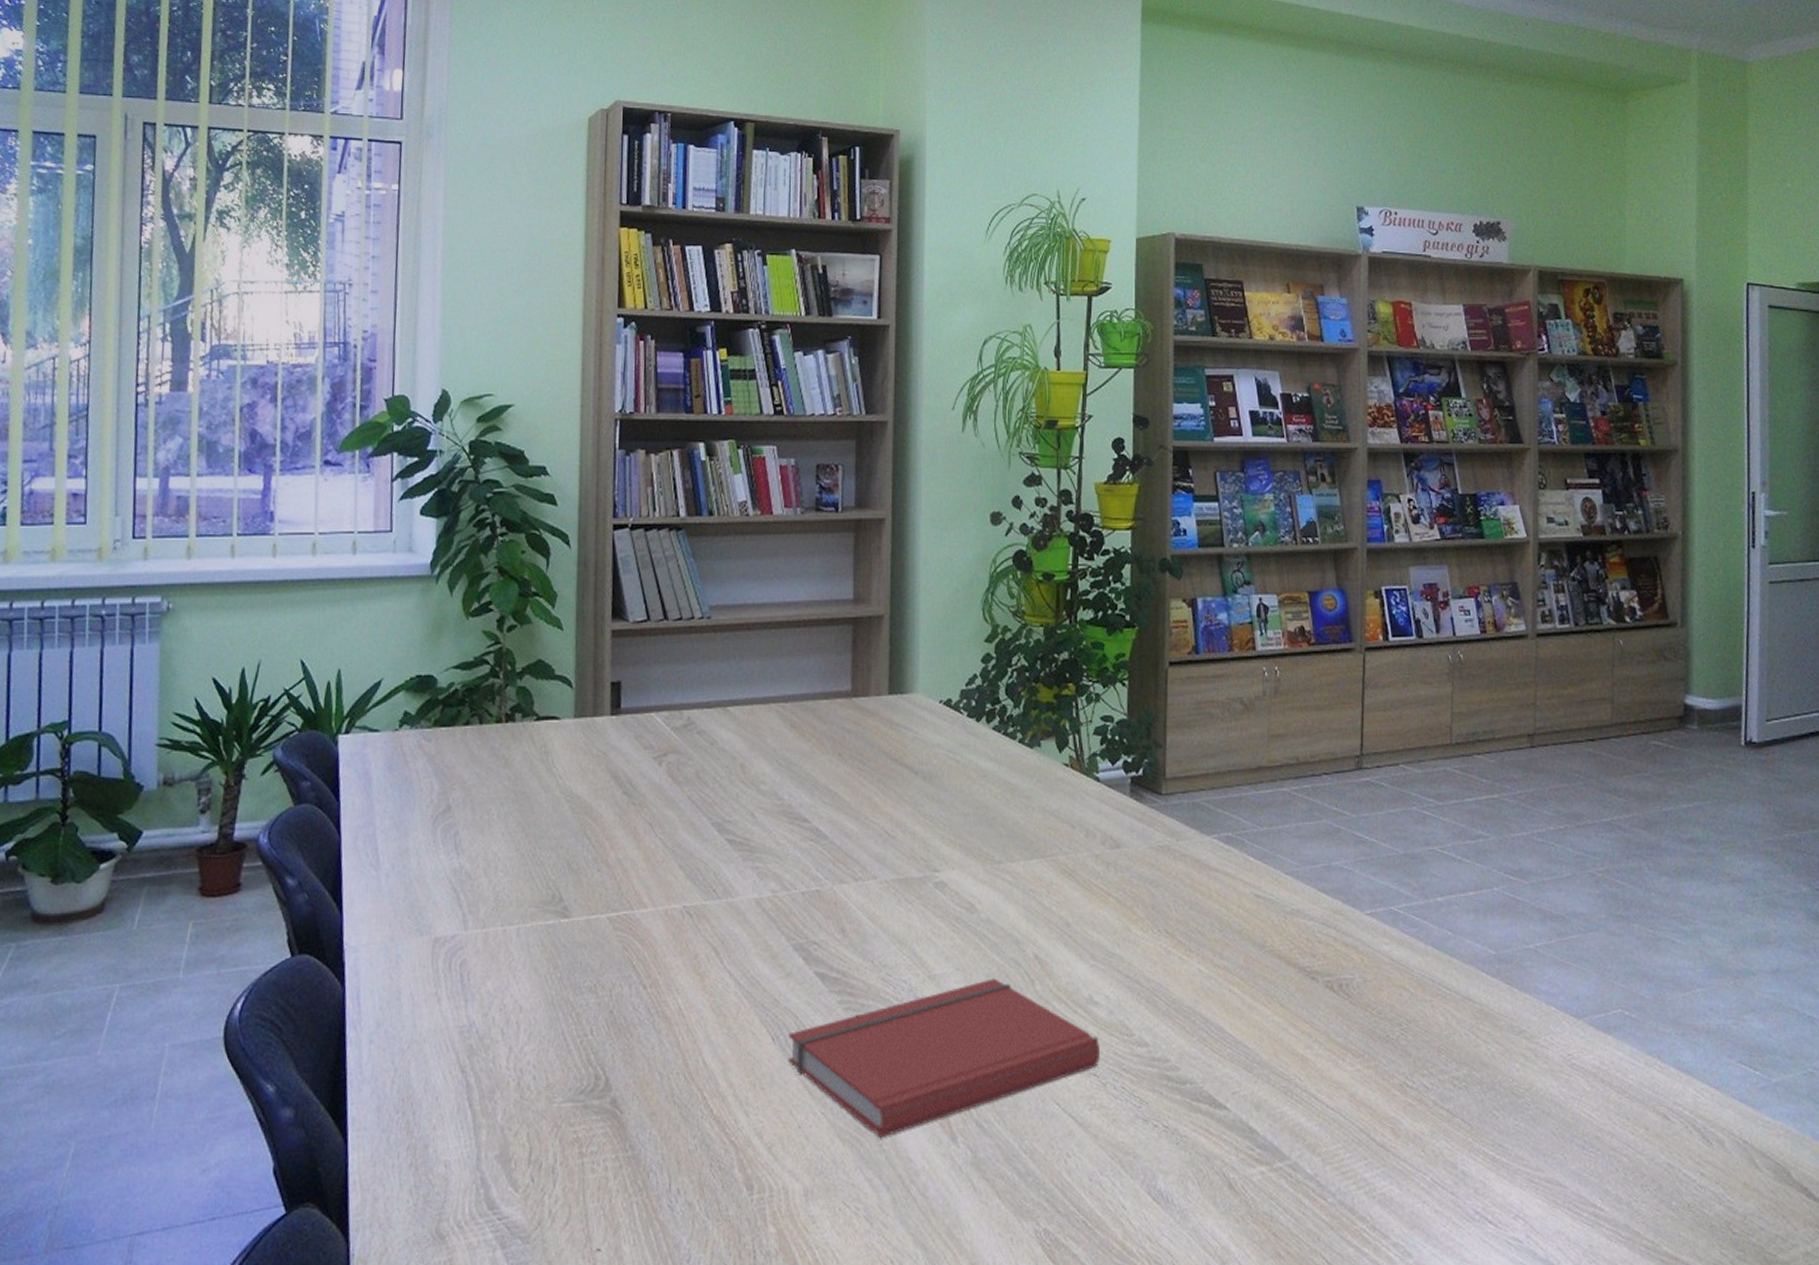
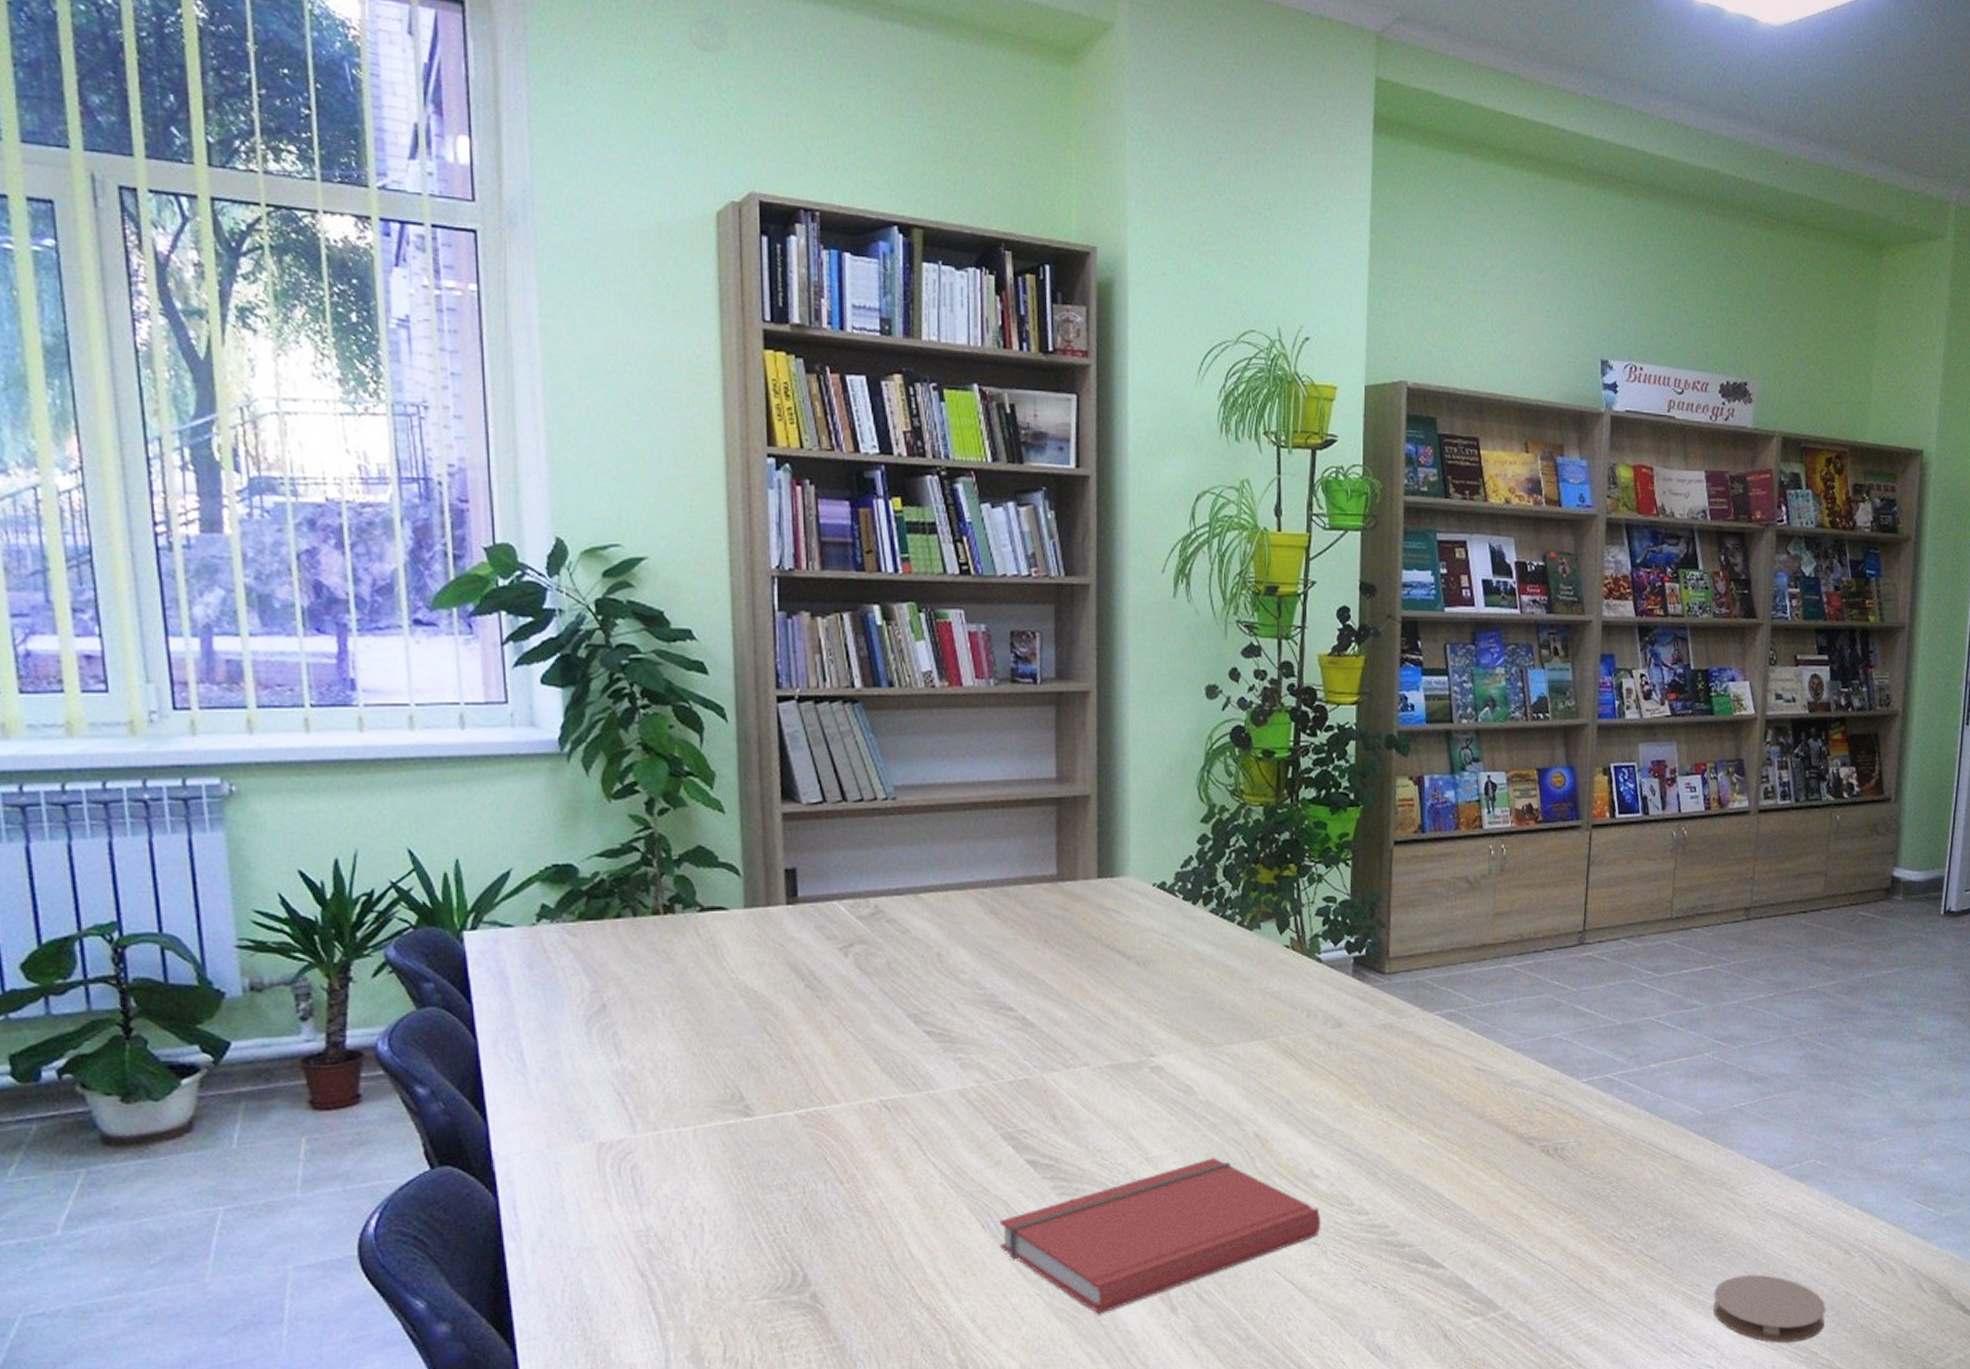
coaster: none [1518,1136,1646,1218] -> present [1713,1274,1826,1343]

